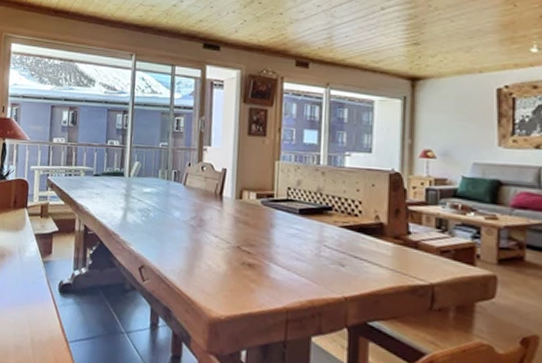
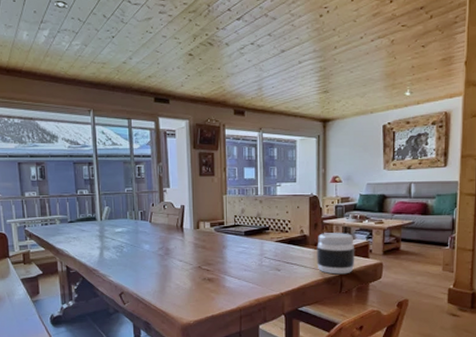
jar: none [397,223,454,285] -> present [317,233,355,275]

